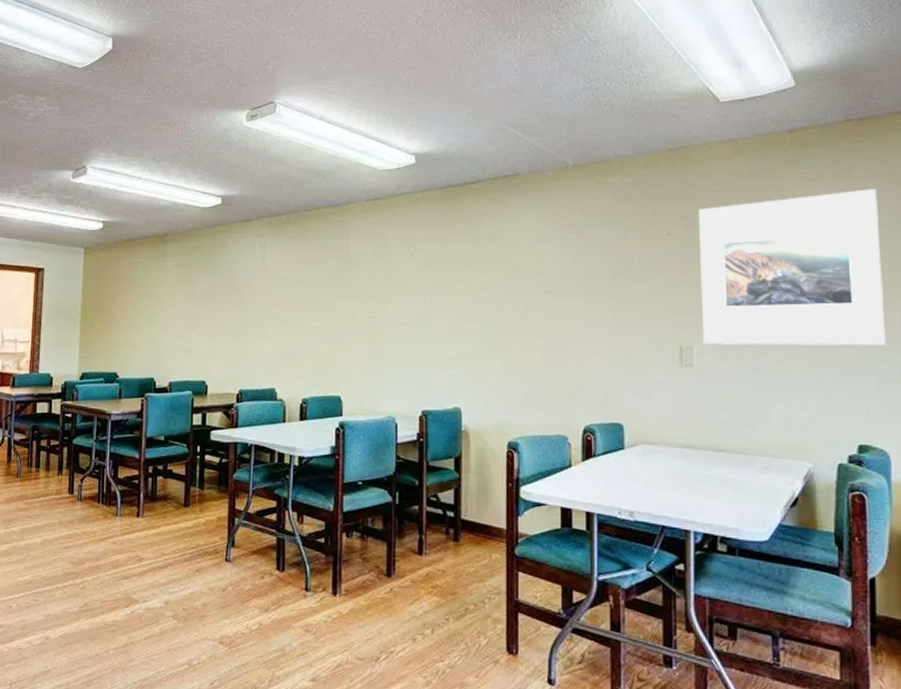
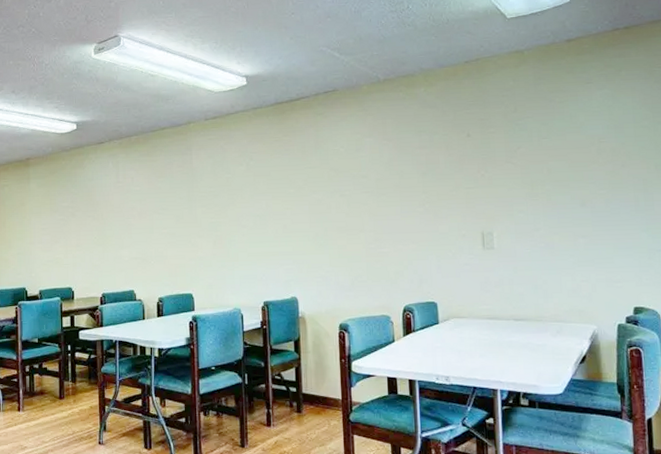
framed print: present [698,189,887,346] -> none [492,88,654,229]

